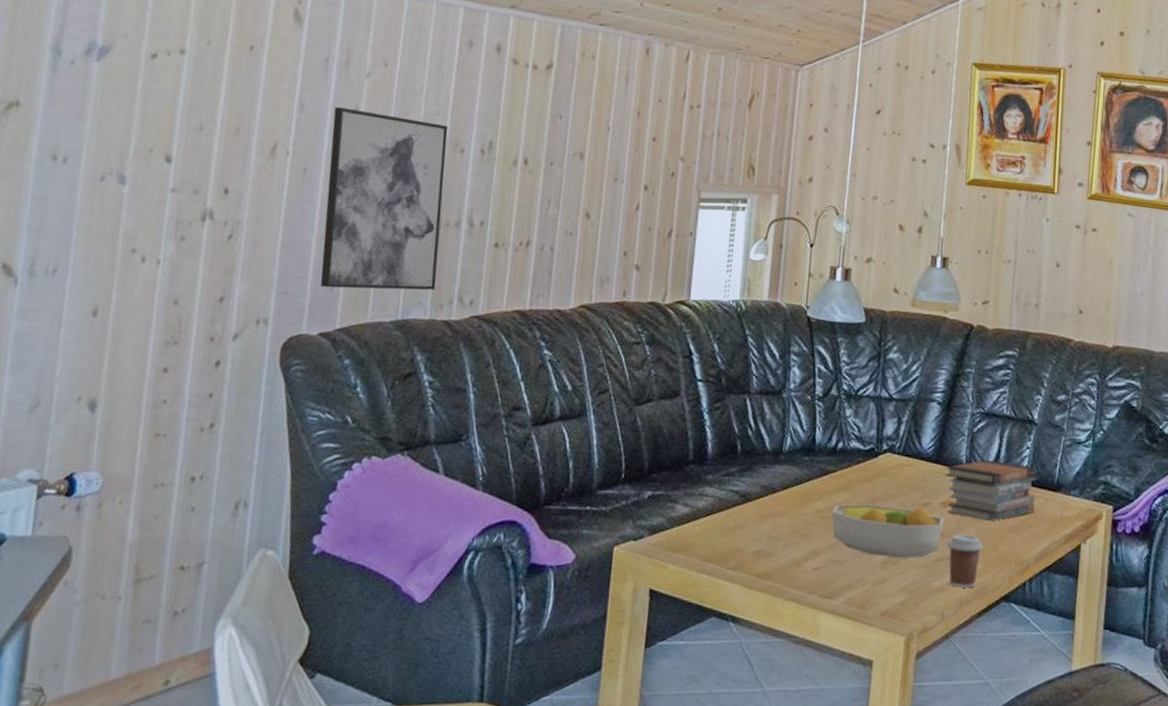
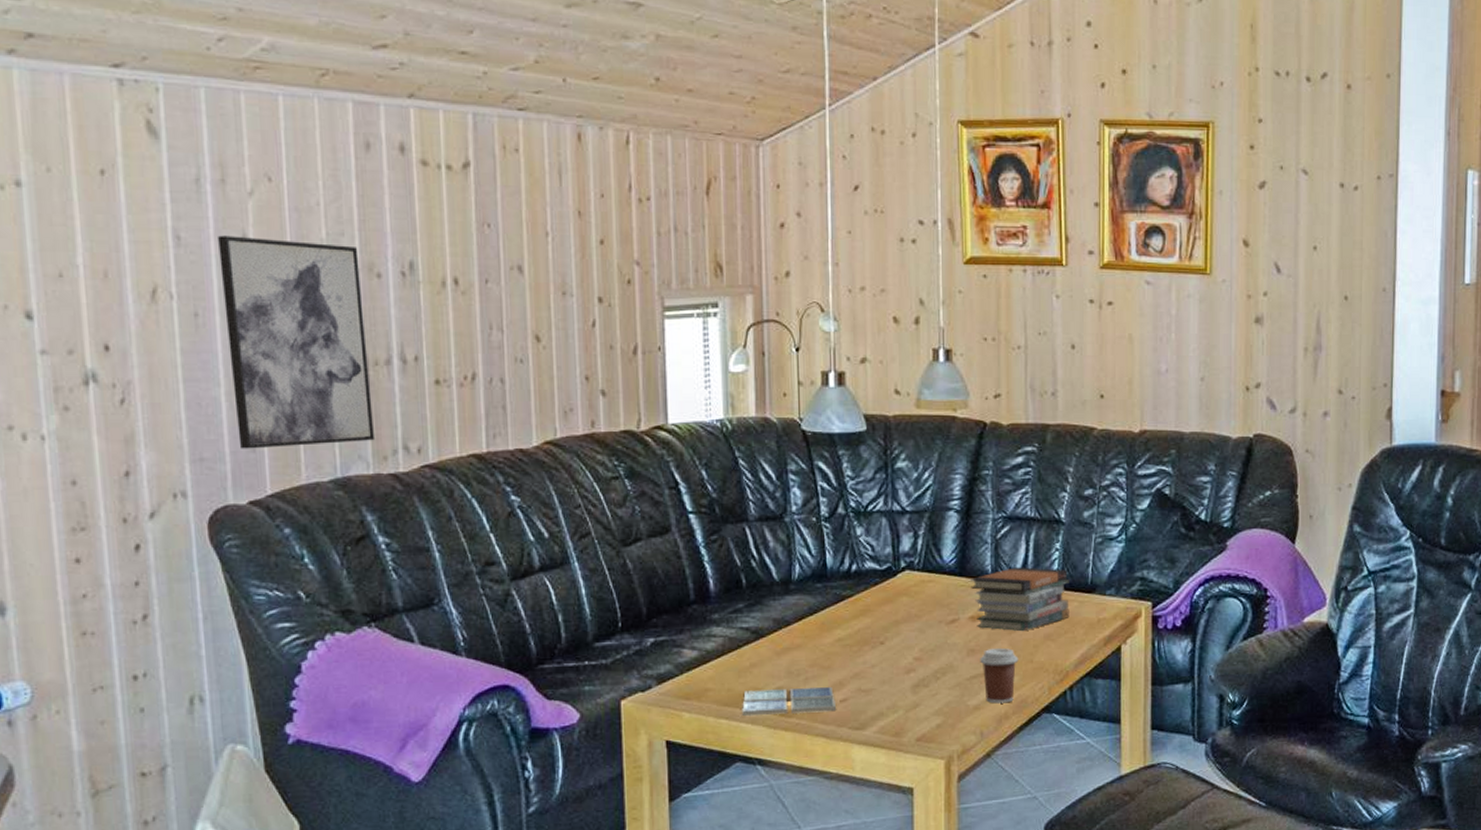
drink coaster: none [722,549,810,579] -> present [742,687,837,715]
fruit bowl: present [832,504,944,558] -> none [853,622,974,680]

